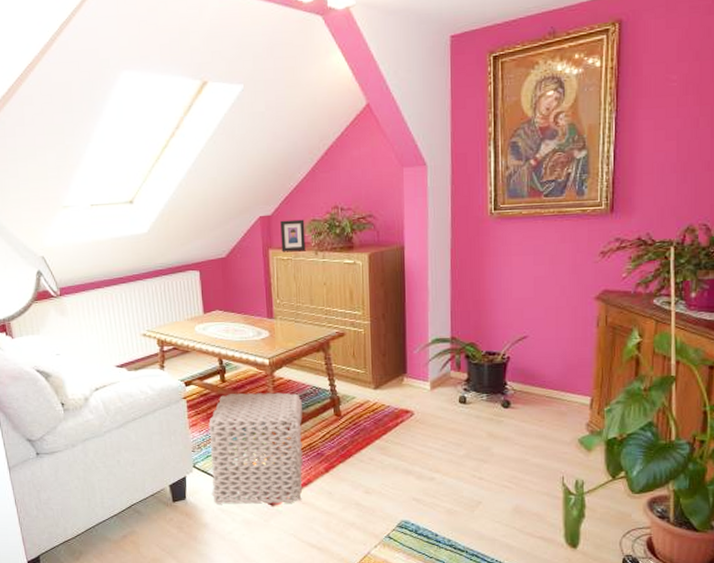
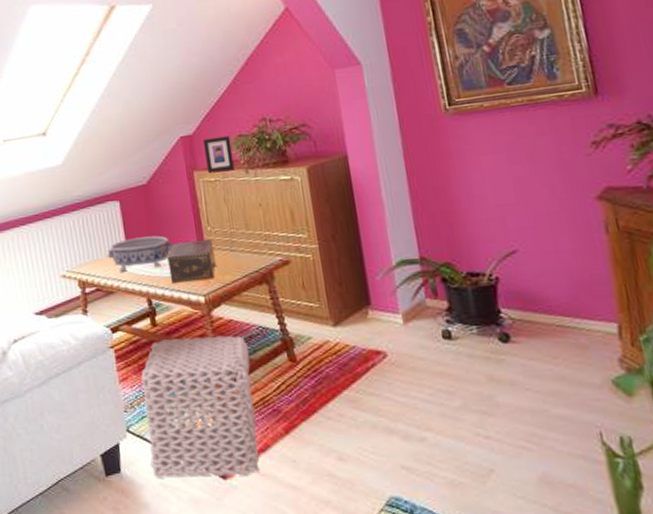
decorative bowl: none [185,304,245,334] -> present [107,235,173,272]
decorative box: none [239,310,281,348] -> present [167,238,216,284]

